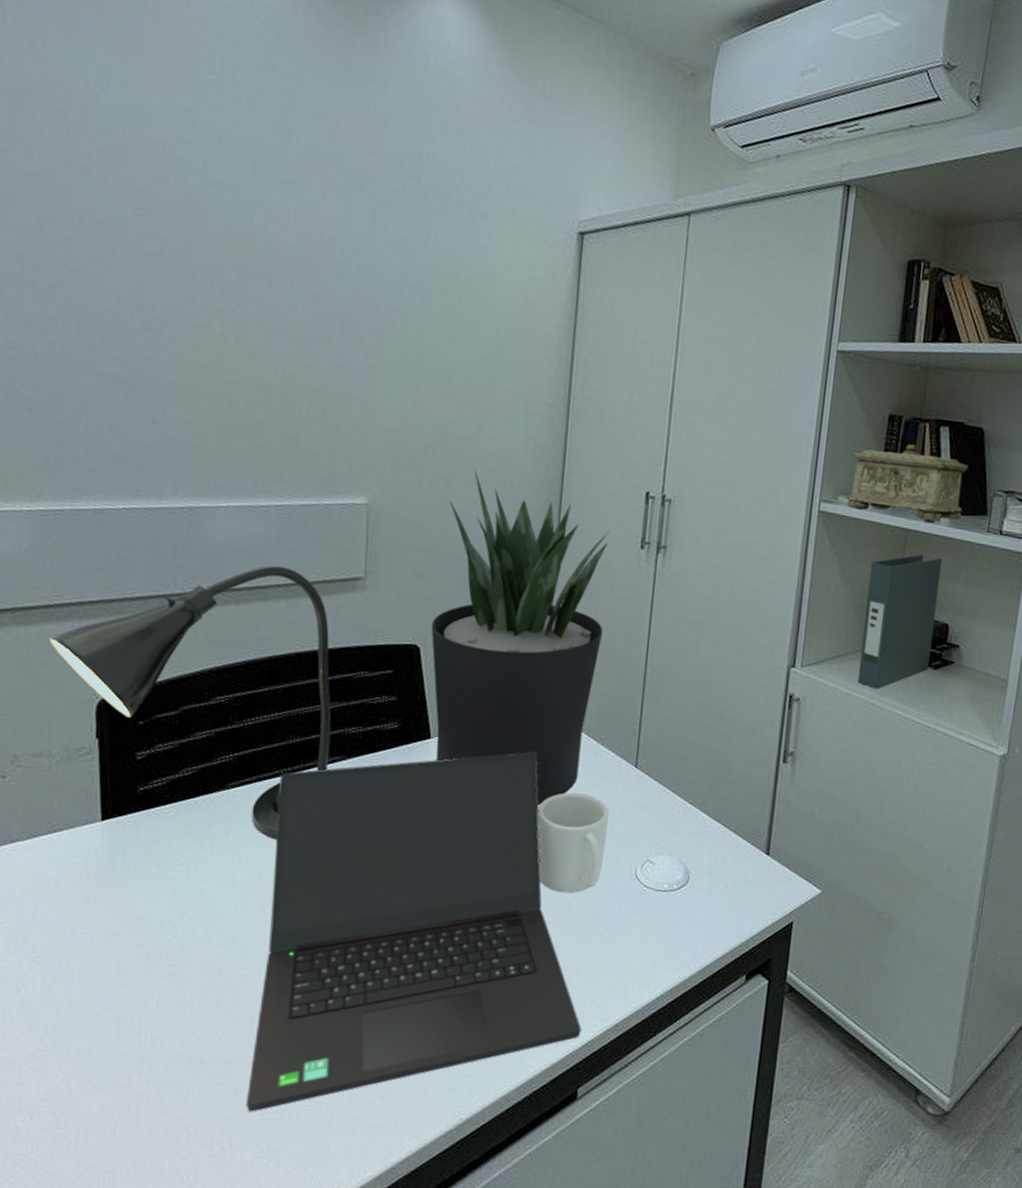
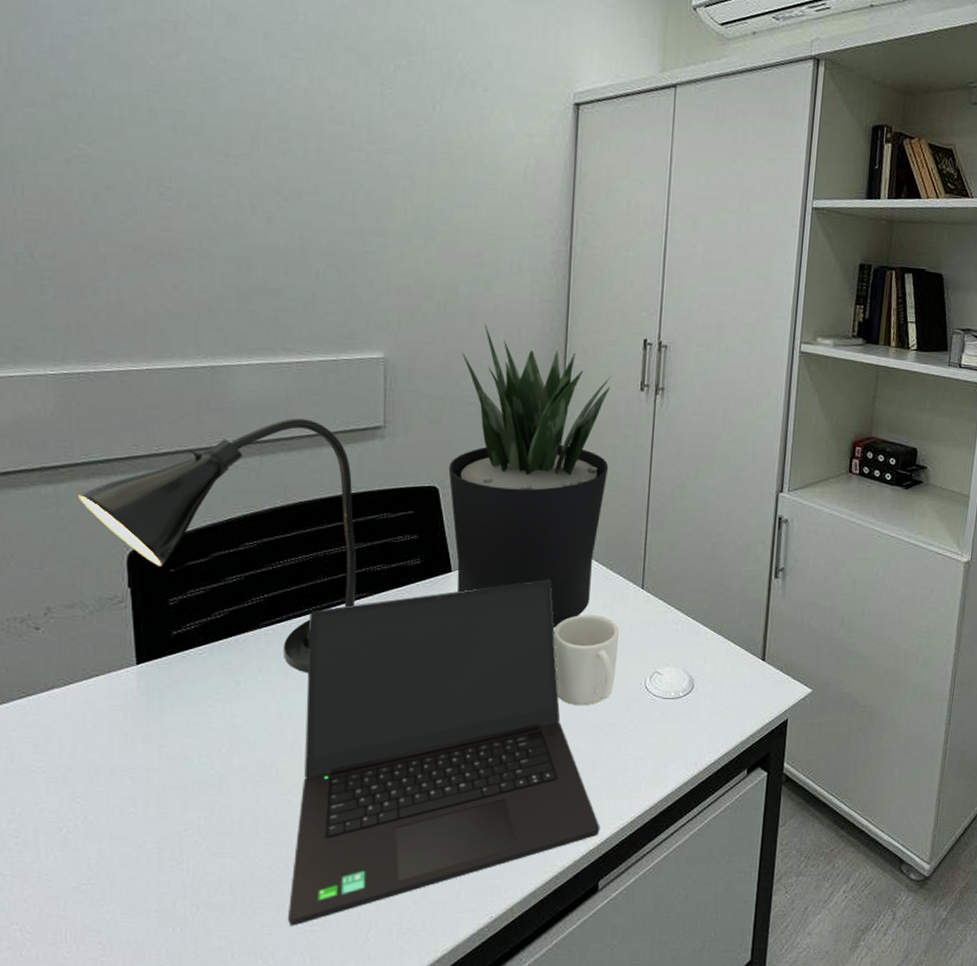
decorative box: present [846,443,969,522] -> none [824,289,930,358]
binder: present [857,554,943,690] -> none [838,387,910,509]

